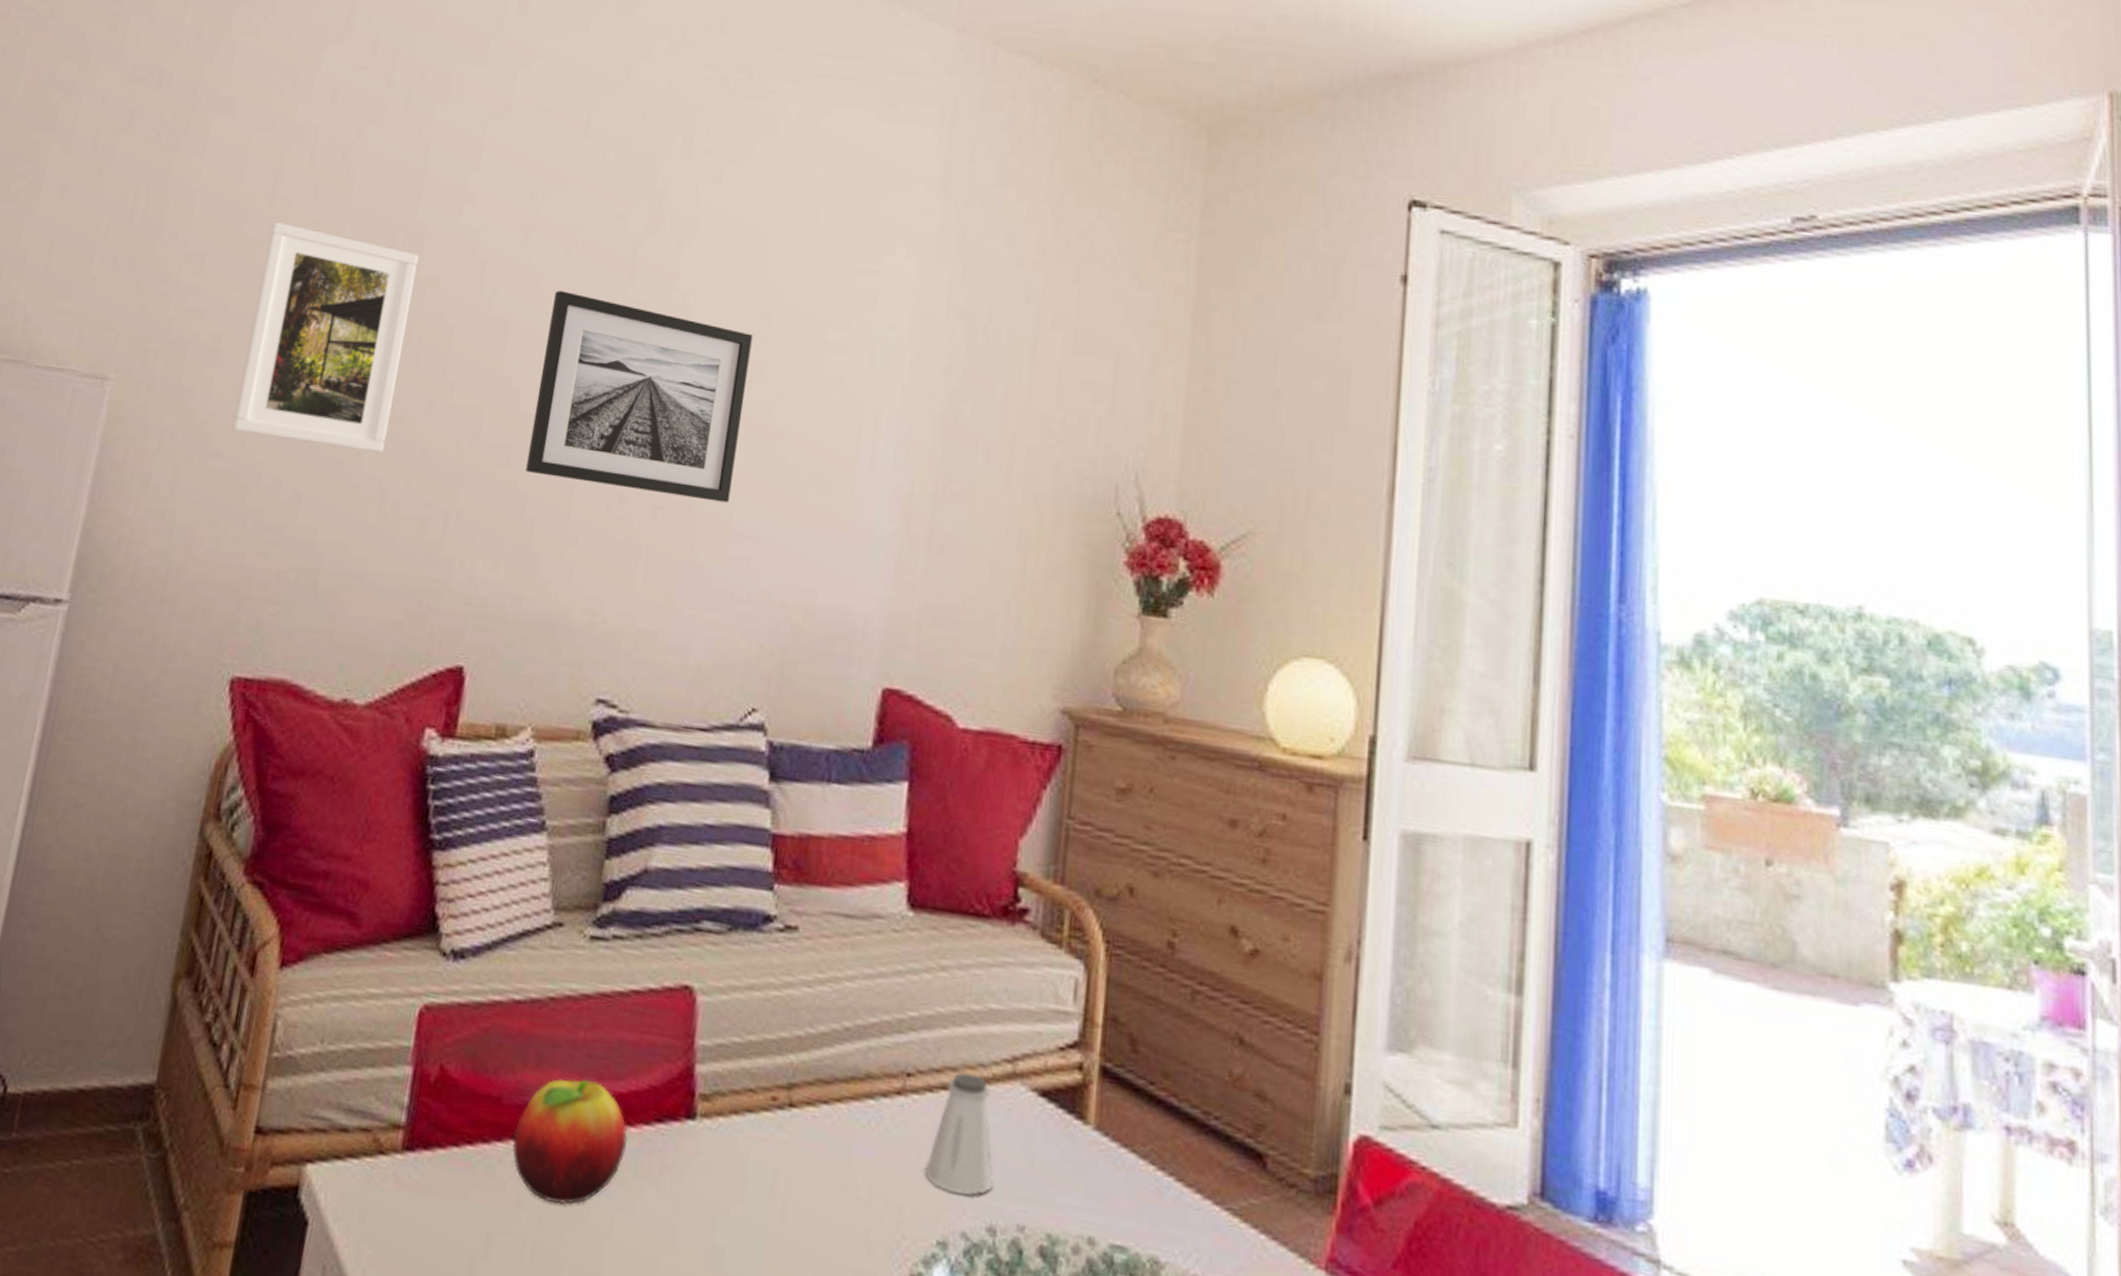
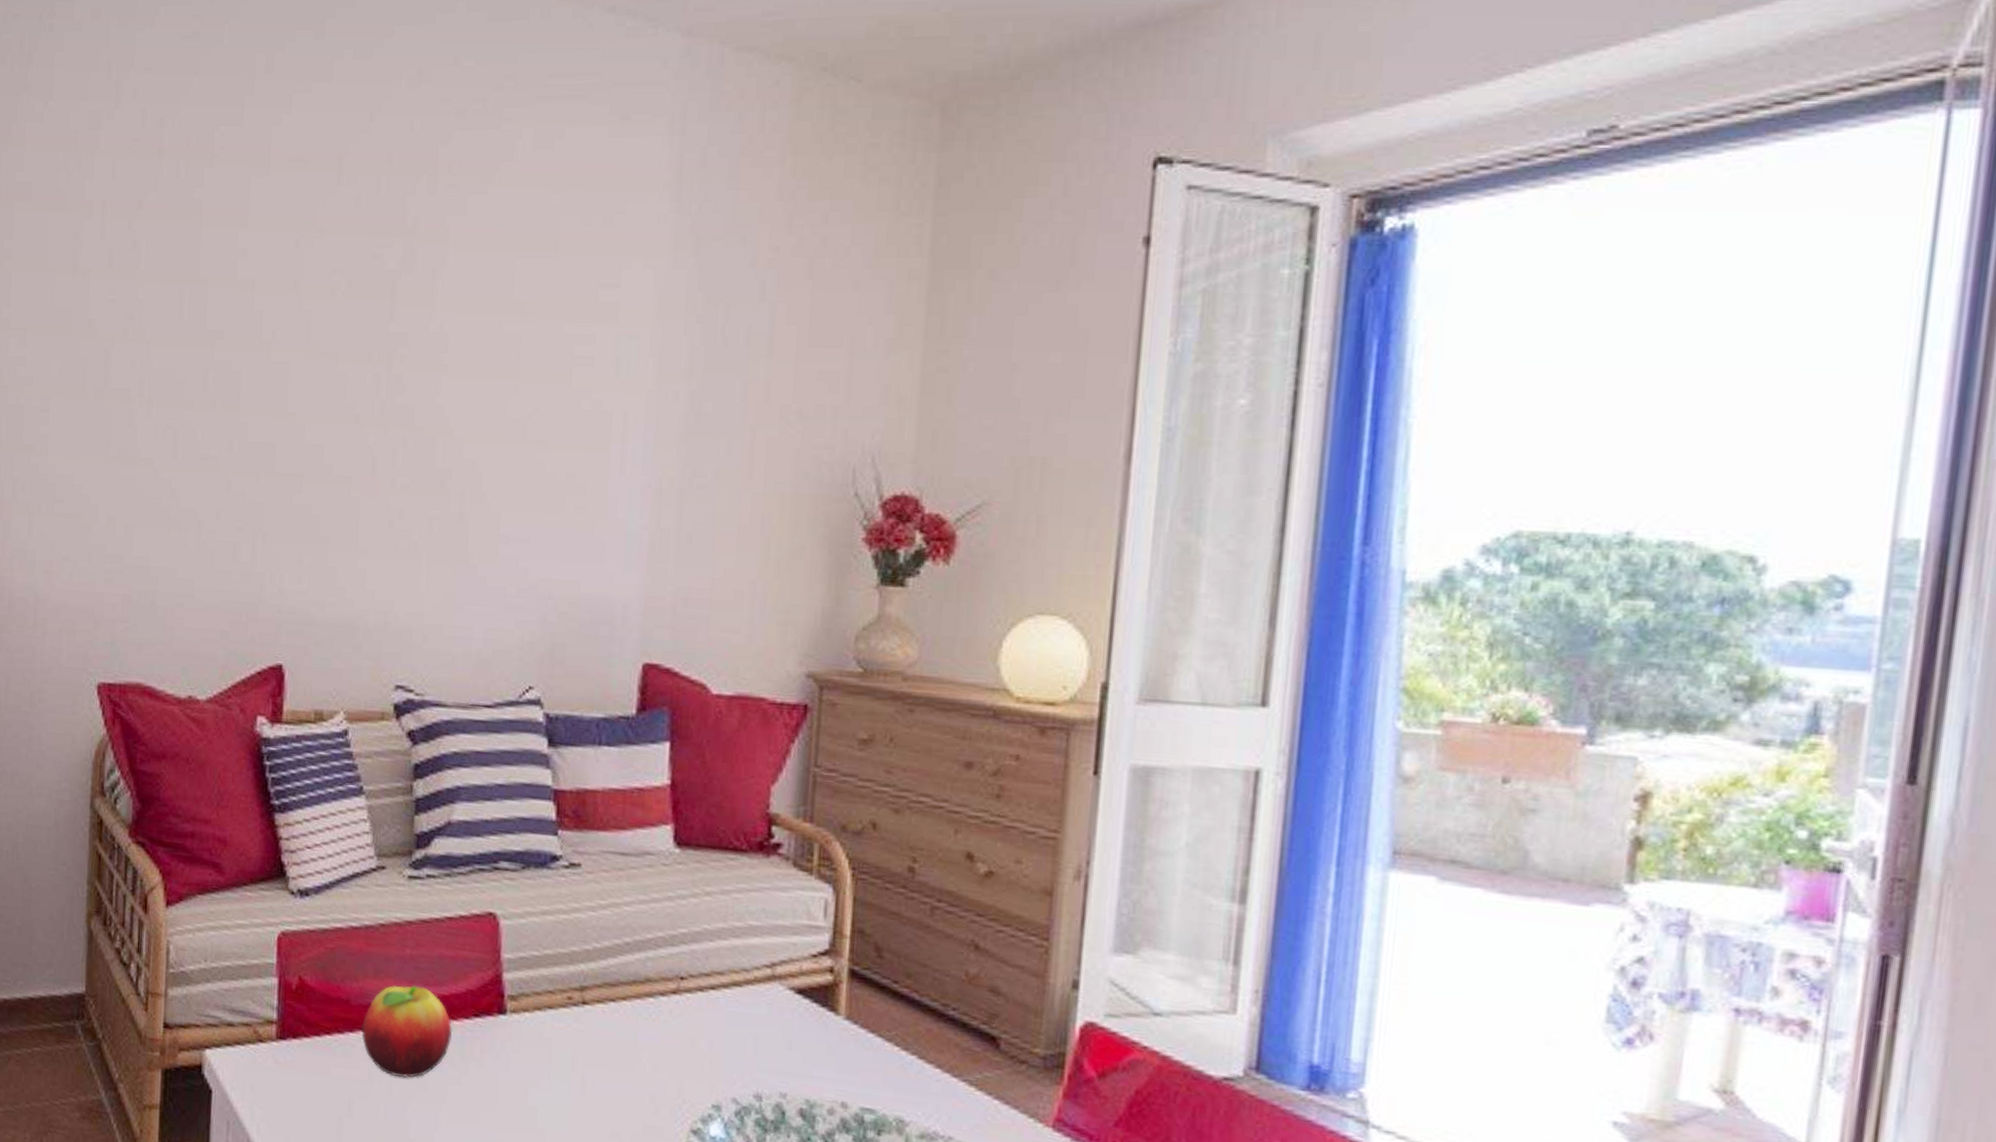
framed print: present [231,222,419,454] -> none [69,293,204,489]
wall art: present [525,291,753,503] -> none [316,331,506,510]
saltshaker: present [925,1071,994,1195] -> none [699,975,759,1070]

